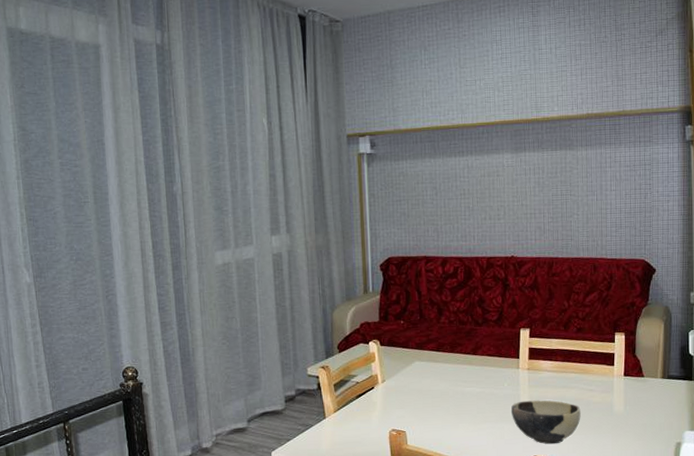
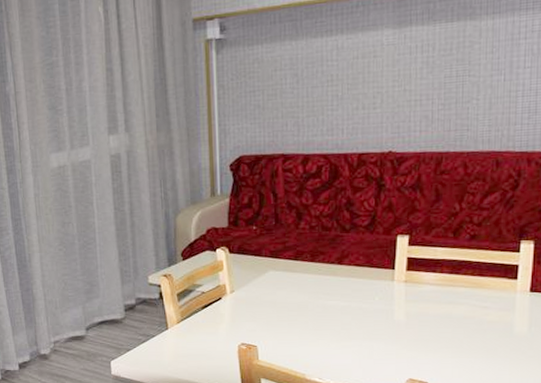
bowl: present [511,400,581,445] -> none [383,316,471,367]

